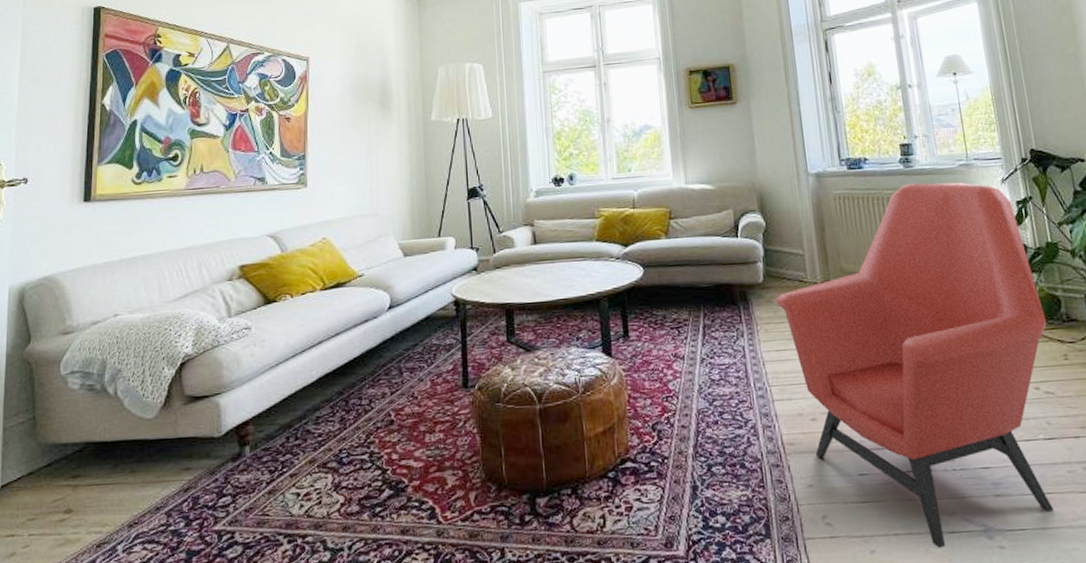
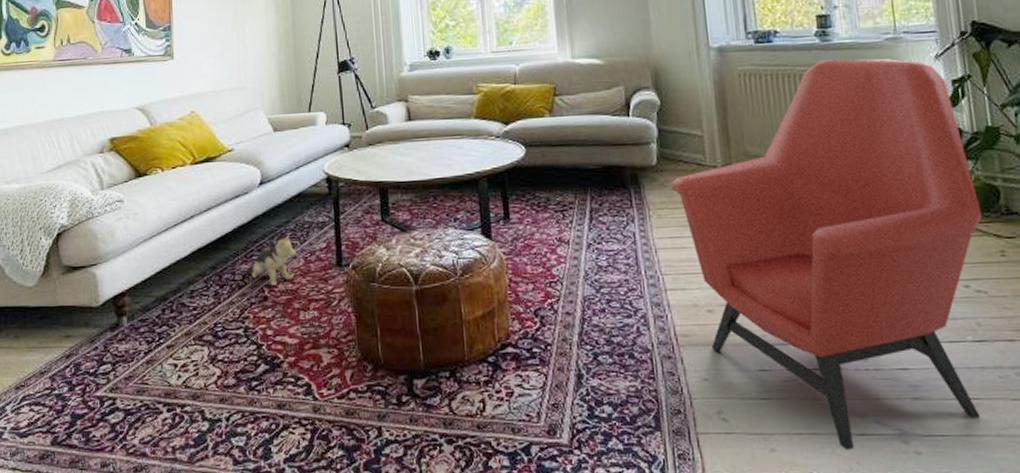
plush toy: none [373,356,424,409] -> present [246,233,297,286]

